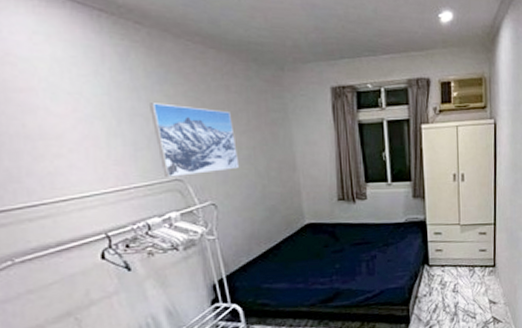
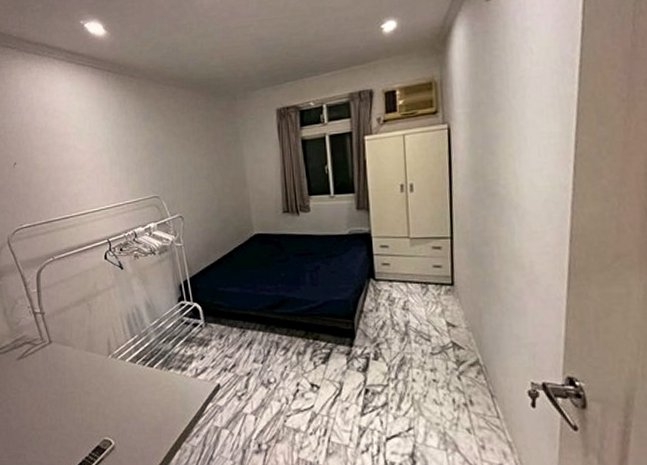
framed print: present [150,103,240,178] -> none [138,136,201,195]

